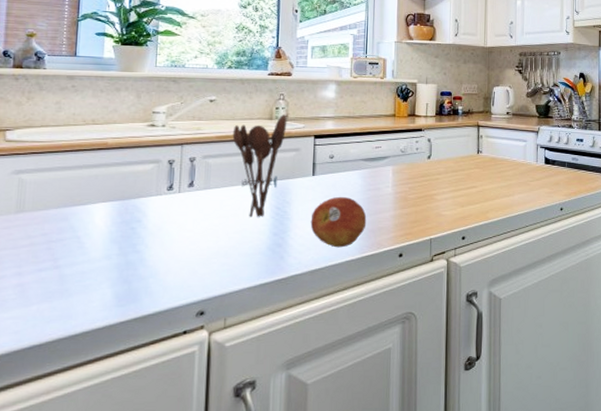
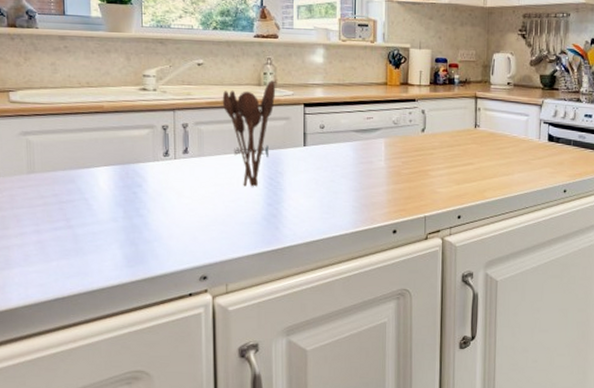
fruit: present [310,196,367,248] -> none [303,168,360,221]

